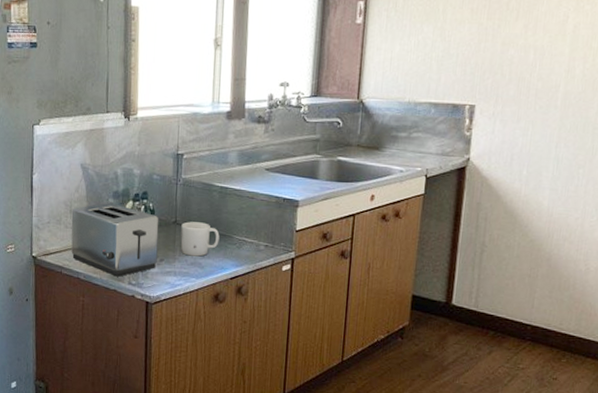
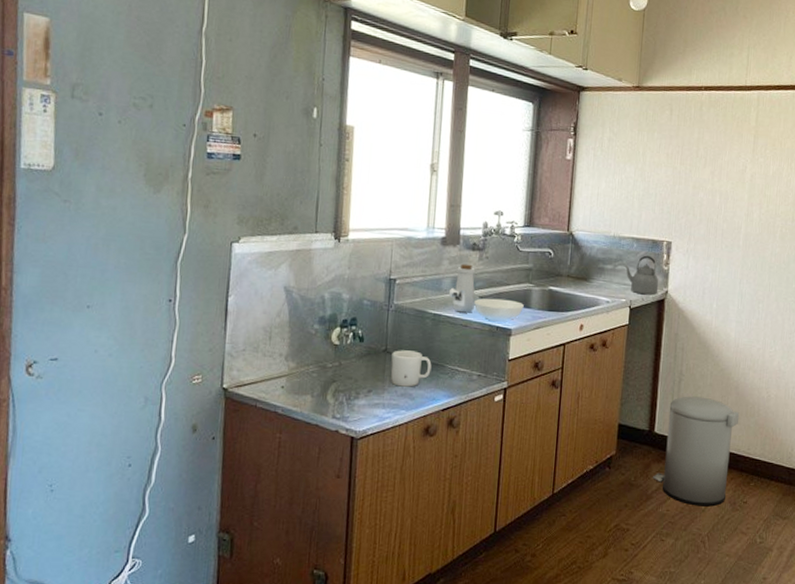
toaster: present [71,202,159,277] -> none [268,328,369,410]
bottle: none [234,137,262,185] -> present [448,263,476,313]
bowl: none [259,170,311,195] -> present [473,298,524,323]
kettle: none [419,121,460,163] -> present [623,255,659,295]
pedal bin: none [449,268,552,381] -> present [653,396,740,507]

